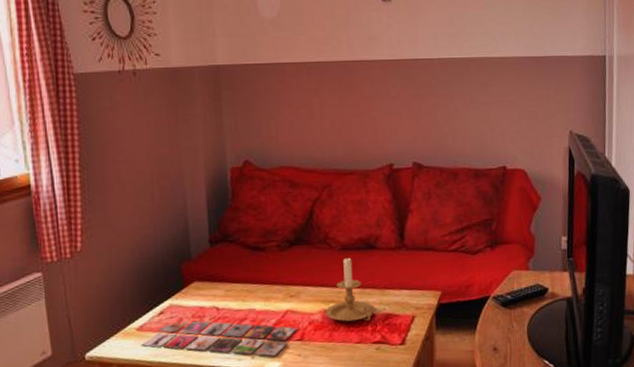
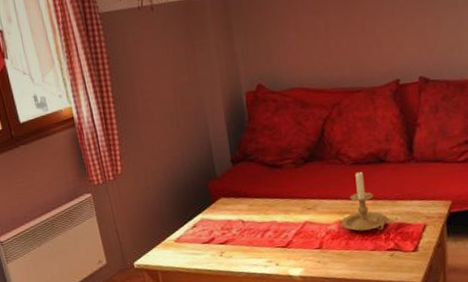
magazine: present [140,320,298,357] -> none [179,232,317,263]

